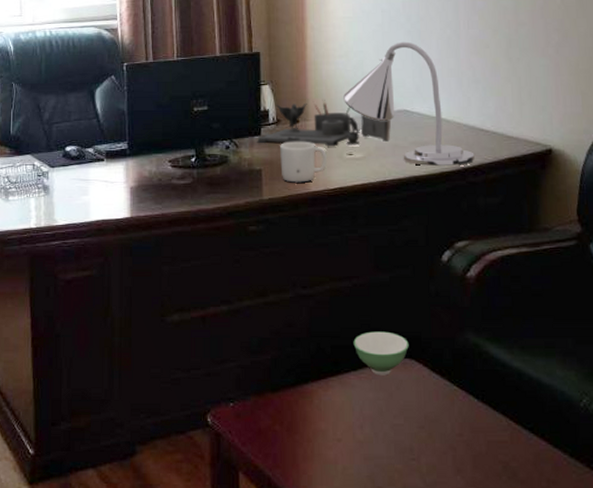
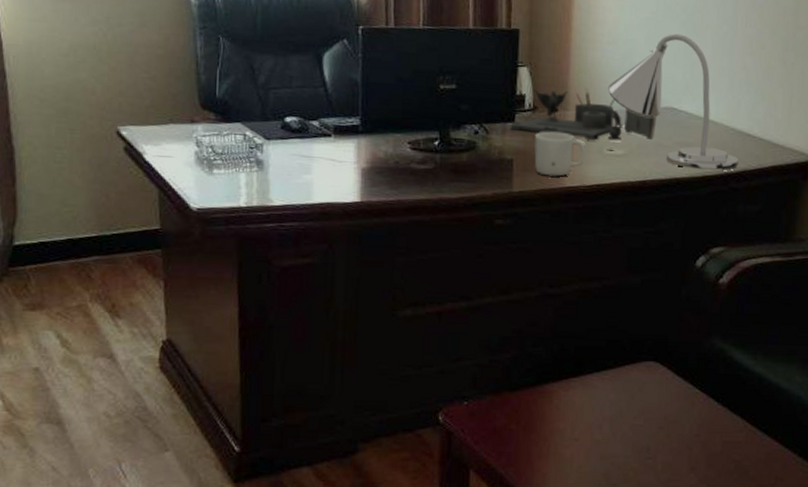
bowl: present [353,331,409,376] -> none [598,333,655,378]

